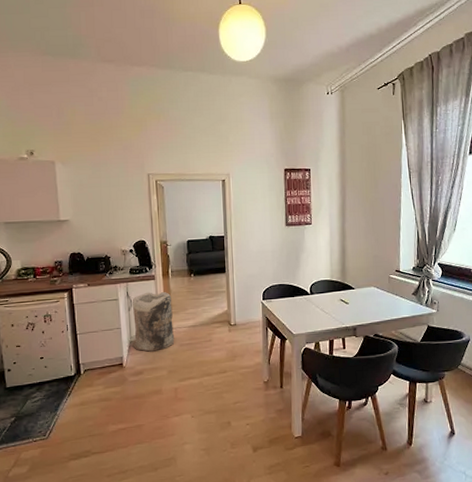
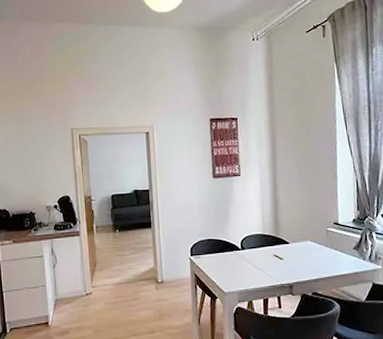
bag: present [132,291,175,352] -> none [56,247,101,310]

